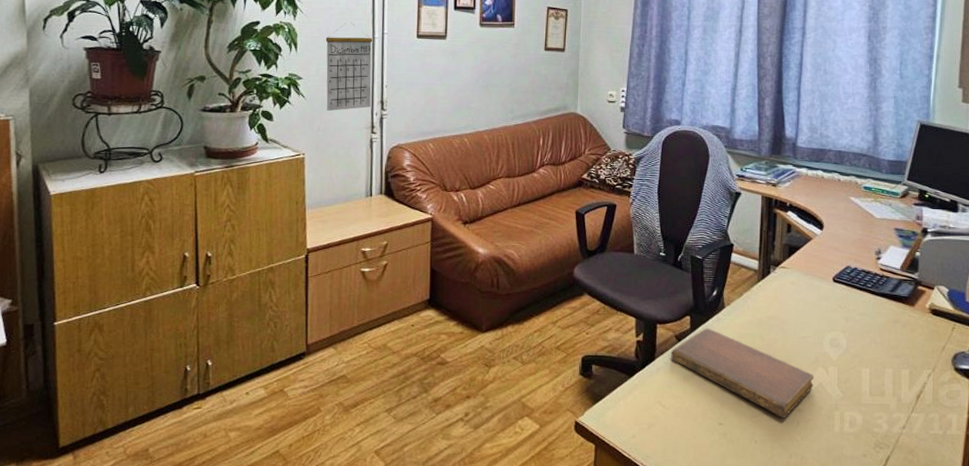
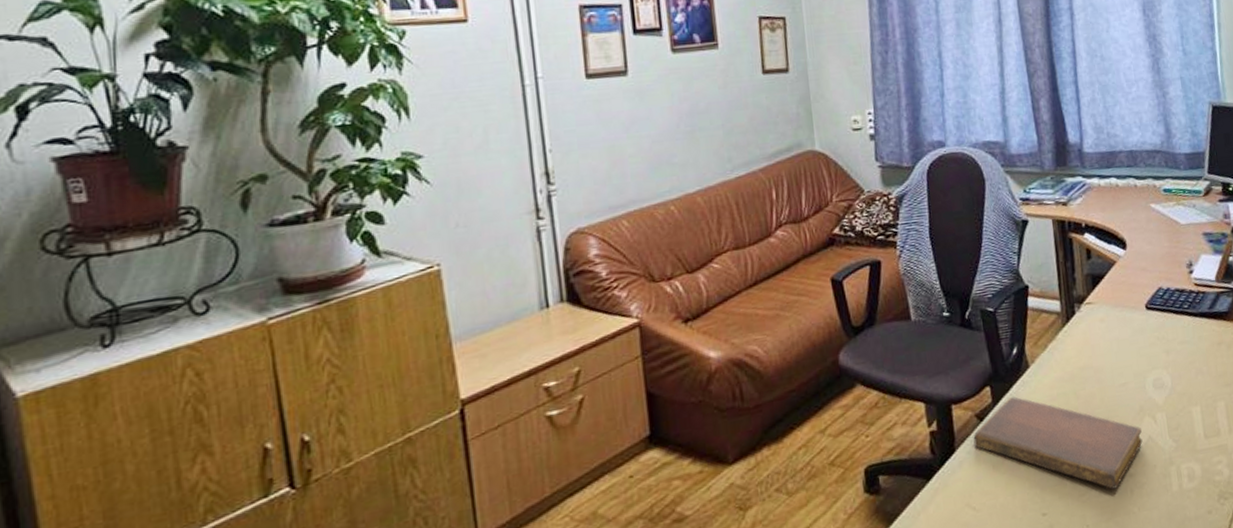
calendar: present [325,22,373,111] -> none [451,68,531,197]

